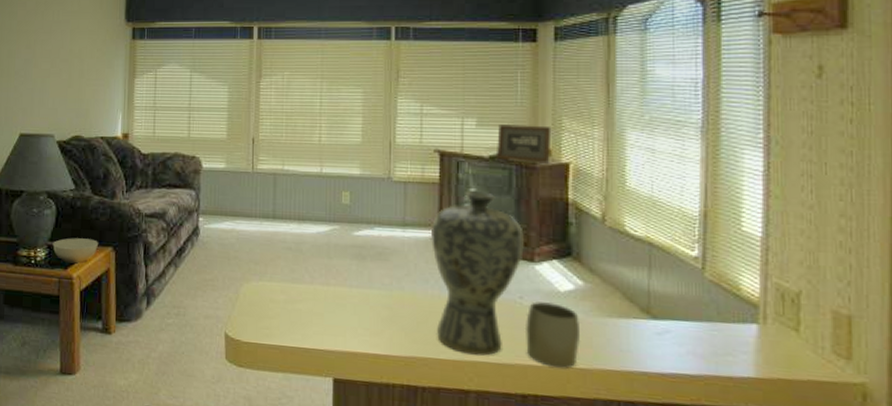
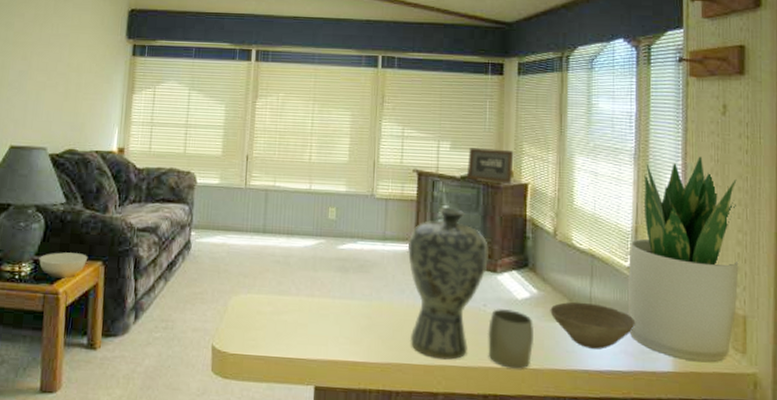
bowl: none [599,295,706,350] -> present [550,301,636,349]
planter: none [695,128,842,369] -> present [627,156,739,363]

